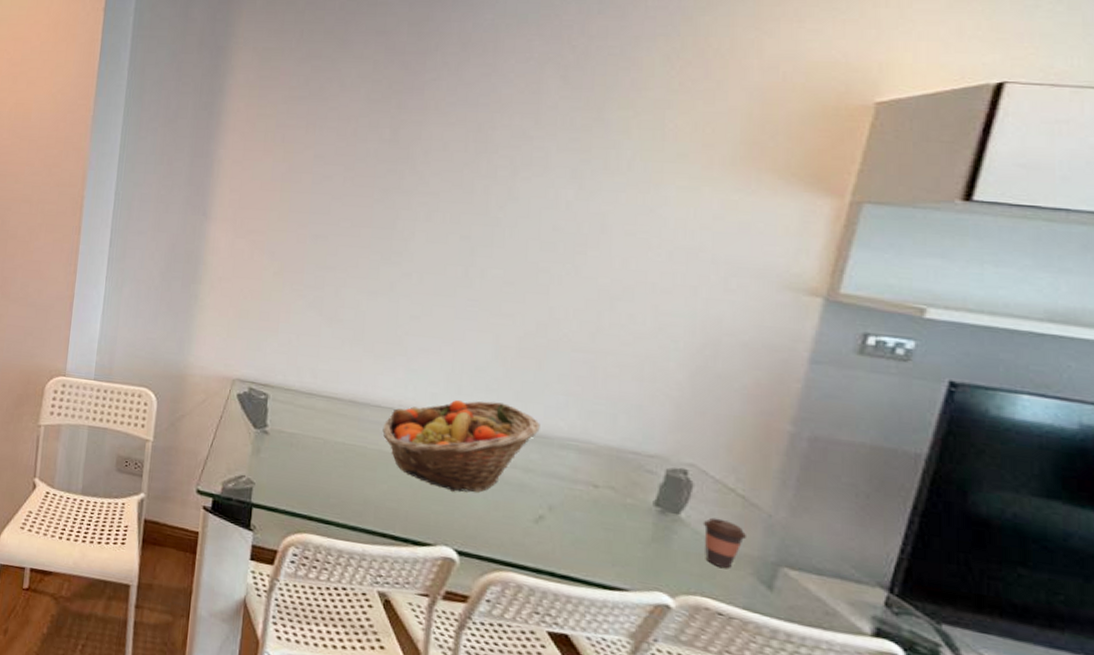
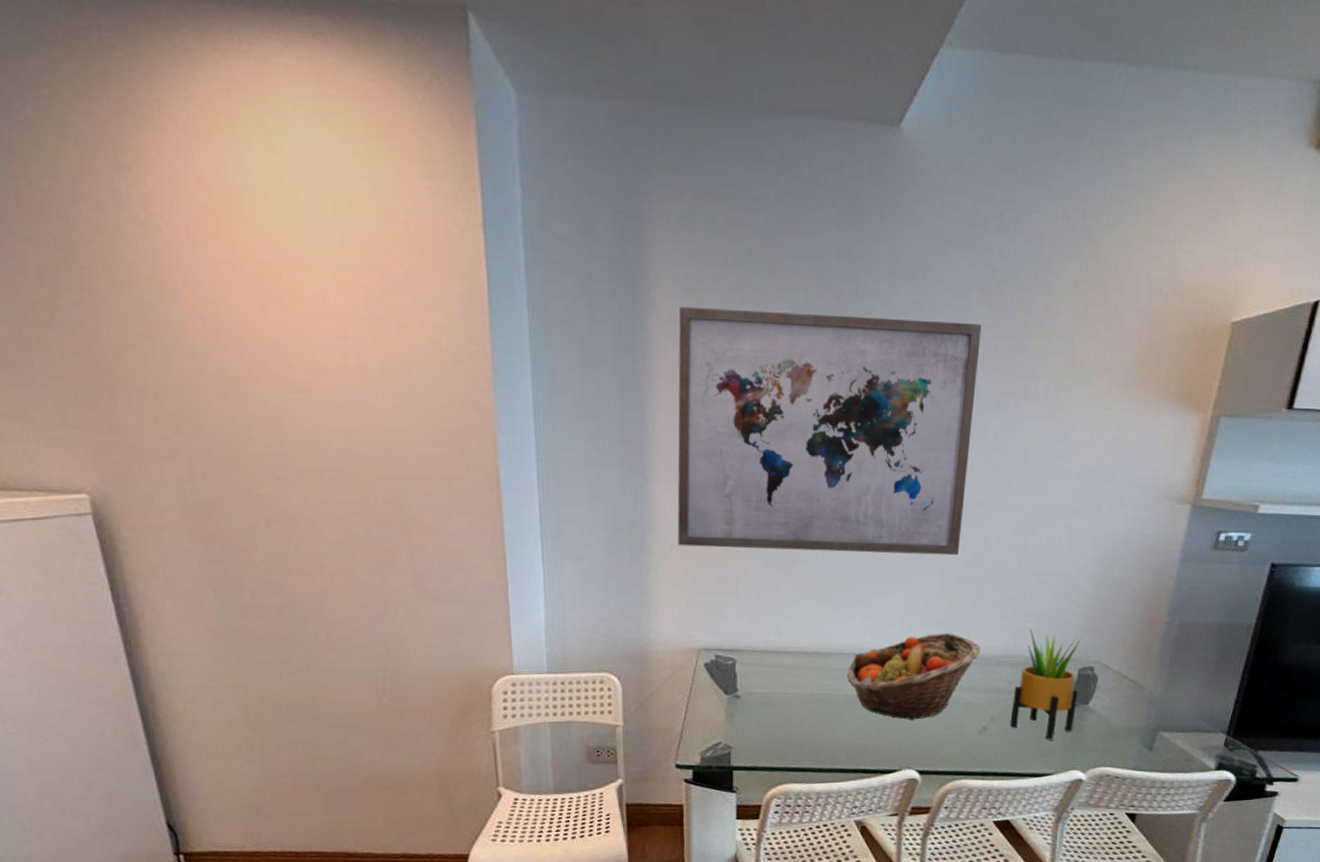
wall art: none [227,74,557,322] -> present [677,307,982,556]
potted plant: none [574,412,669,549] -> present [1010,628,1080,740]
coffee cup: present [703,517,748,569] -> none [1105,702,1136,742]

